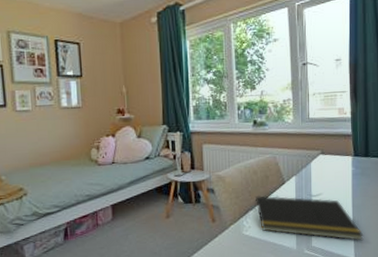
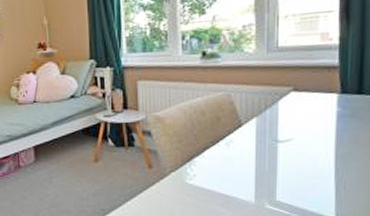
notepad: present [254,195,364,241] -> none [200,140,350,198]

